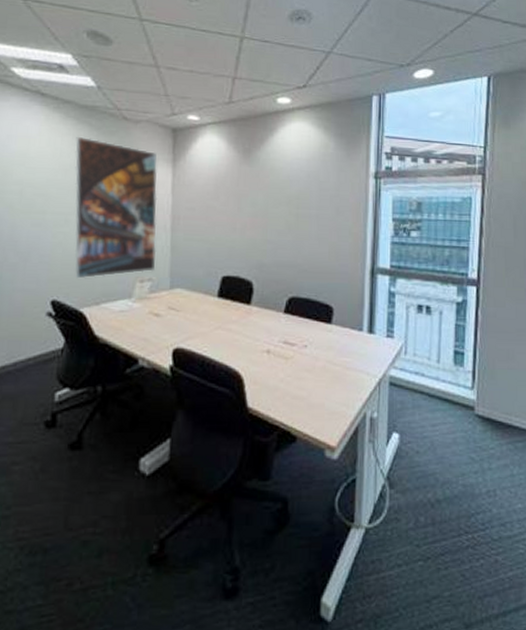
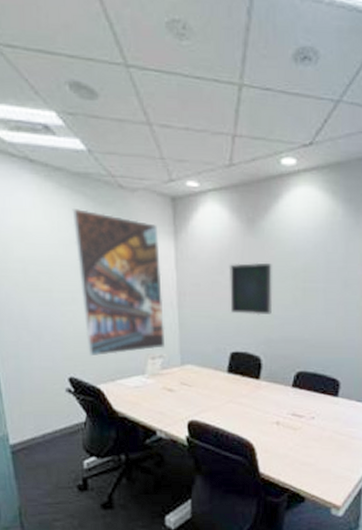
monitor: none [224,189,266,240] -> present [229,262,272,315]

